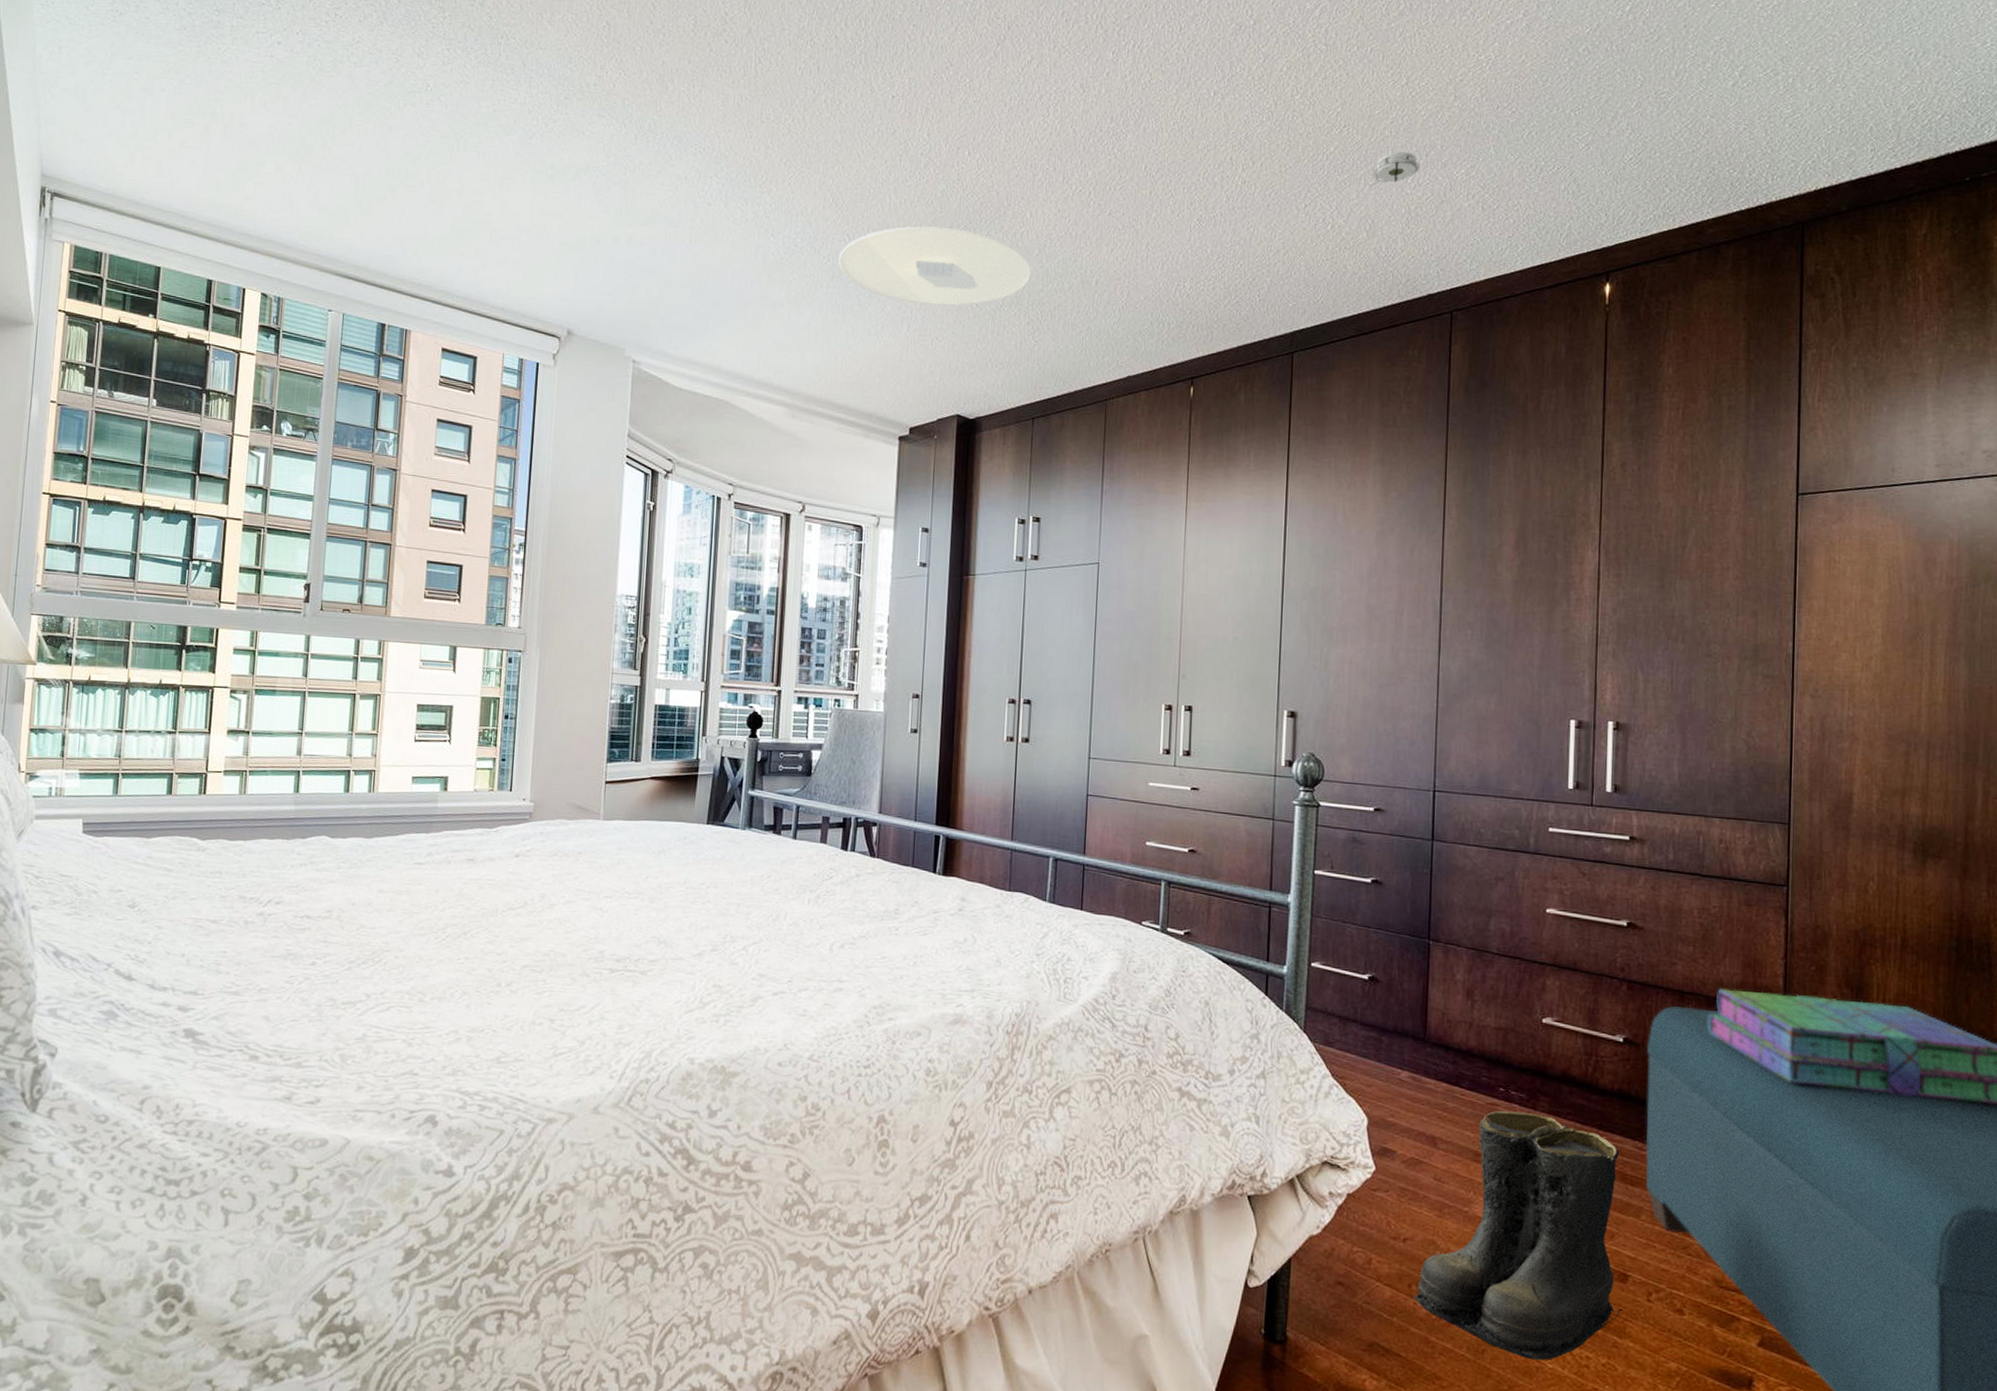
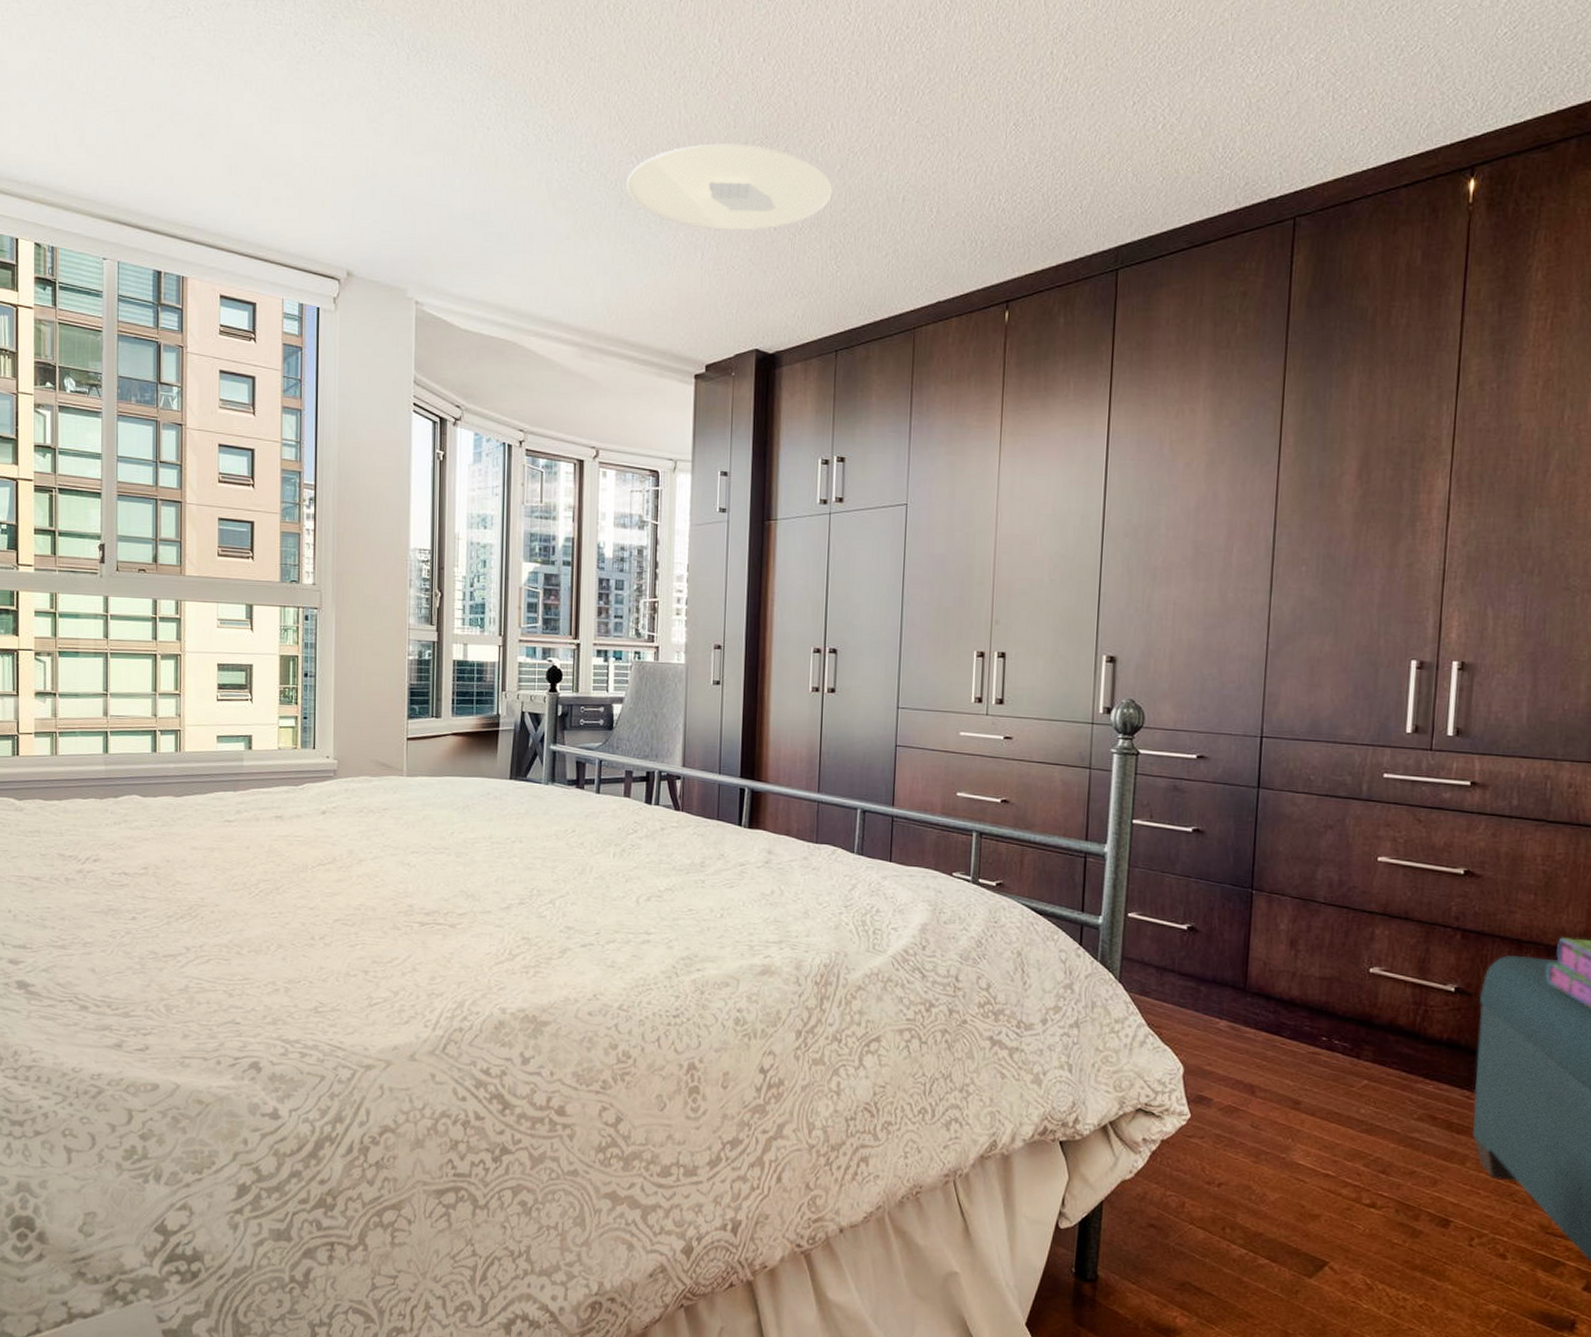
smoke detector: present [1370,152,1421,186] -> none [1206,37,1265,78]
boots: present [1414,1110,1621,1361] -> none [1227,1059,1446,1301]

